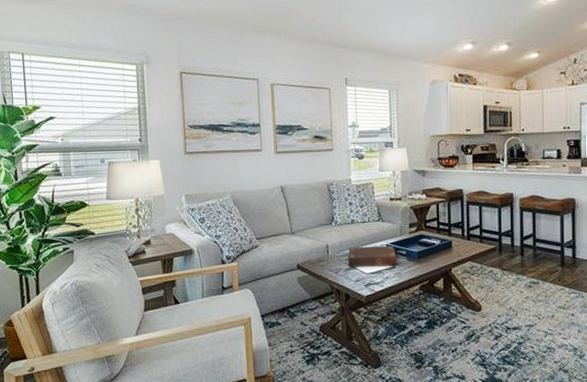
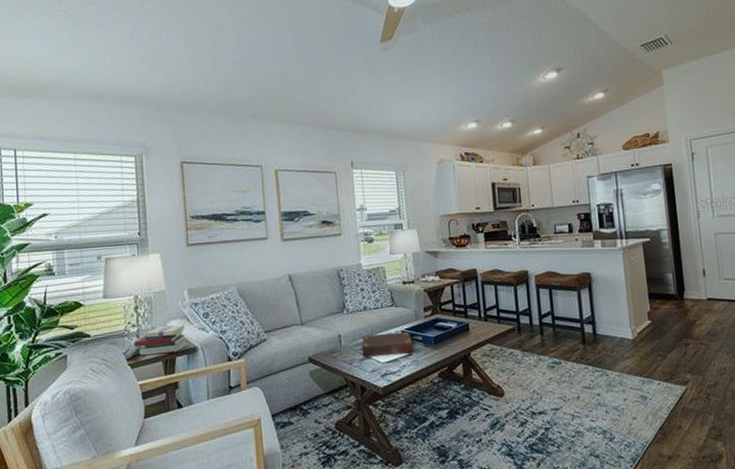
books: none [135,228,184,255] -> present [134,325,187,356]

